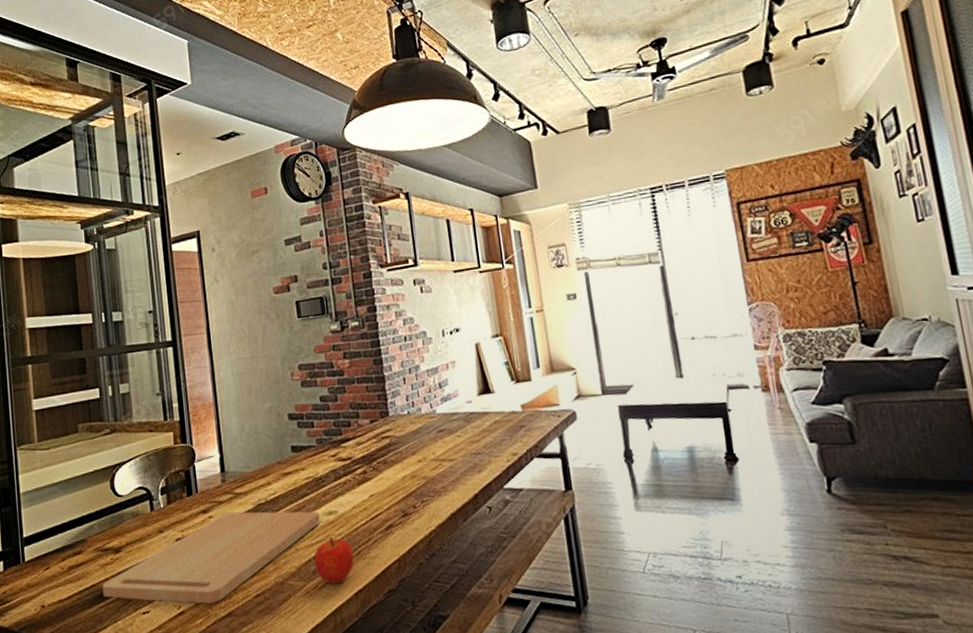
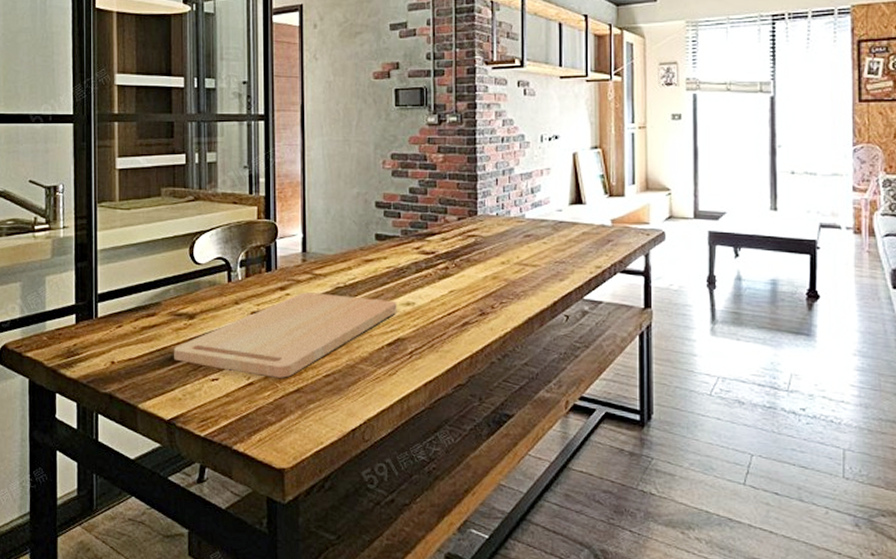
fruit: present [313,537,354,584] -> none [387,328,427,373]

